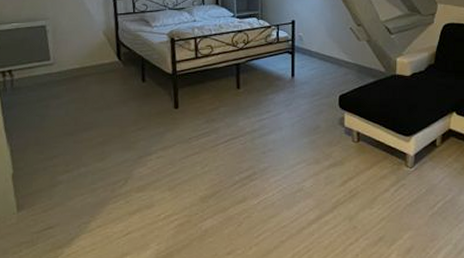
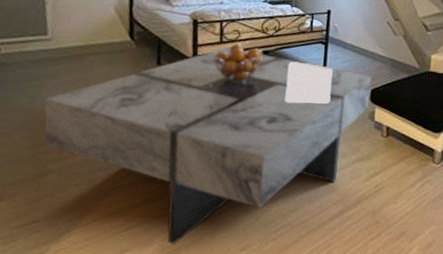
coffee table: none [51,62,338,250] -> present [44,47,371,245]
fruit basket: none [191,59,236,94] -> present [213,44,264,82]

